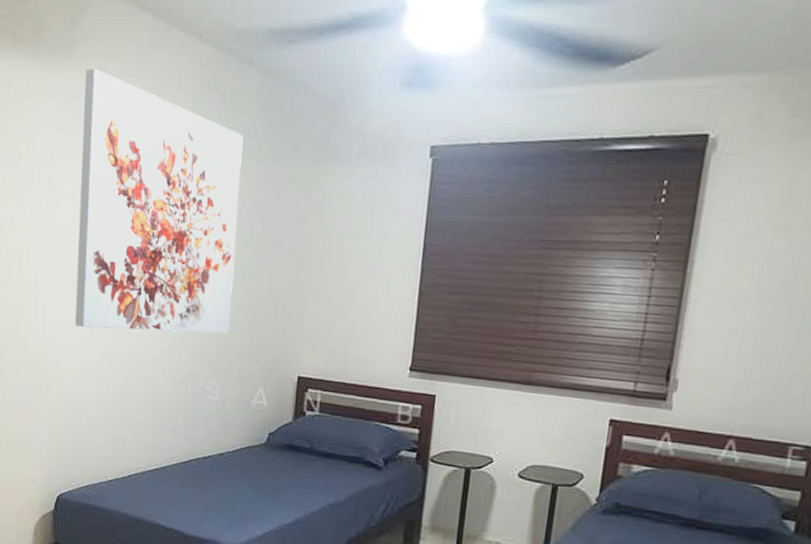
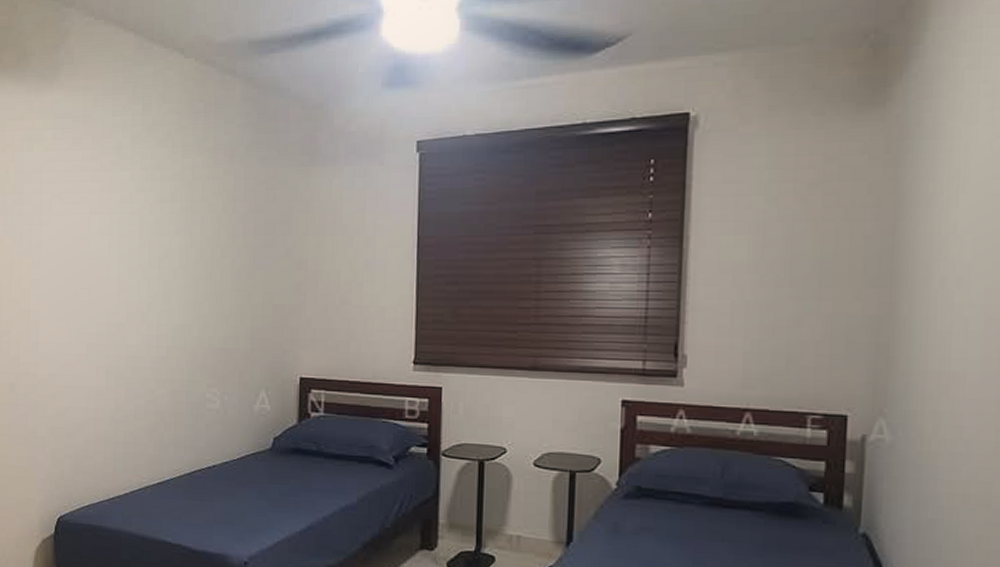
wall art: present [75,68,244,334] -> none [69,87,231,342]

